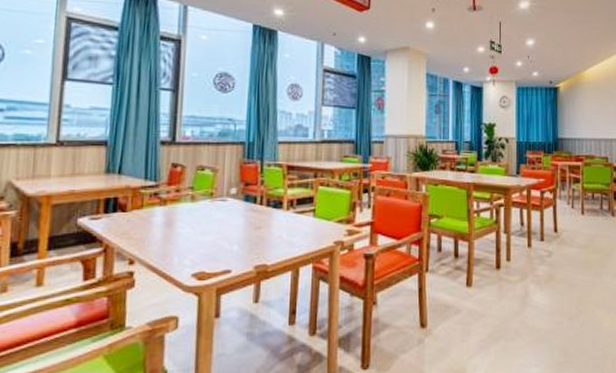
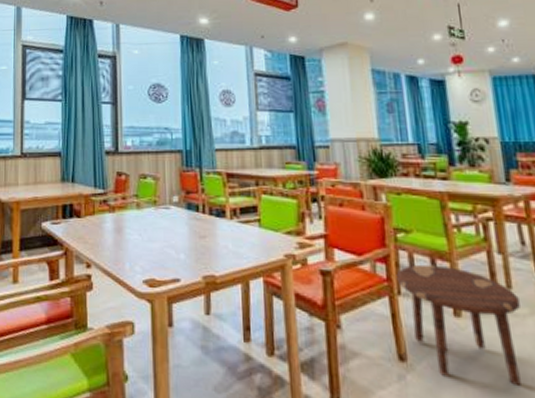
side table: none [426,245,514,337] -> present [396,264,521,385]

